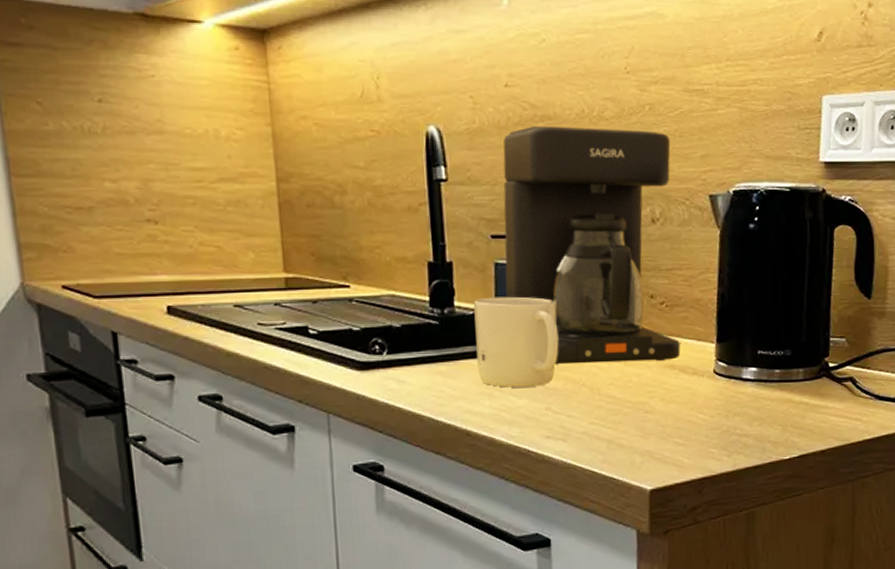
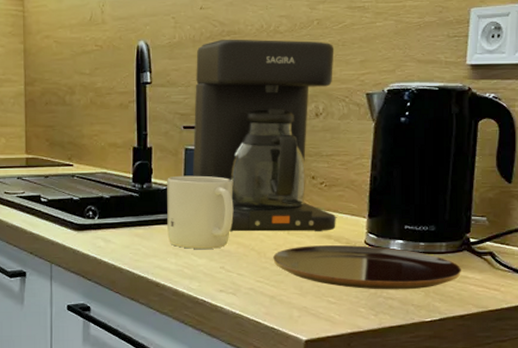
plate: none [608,375,820,427] -> present [273,245,461,290]

